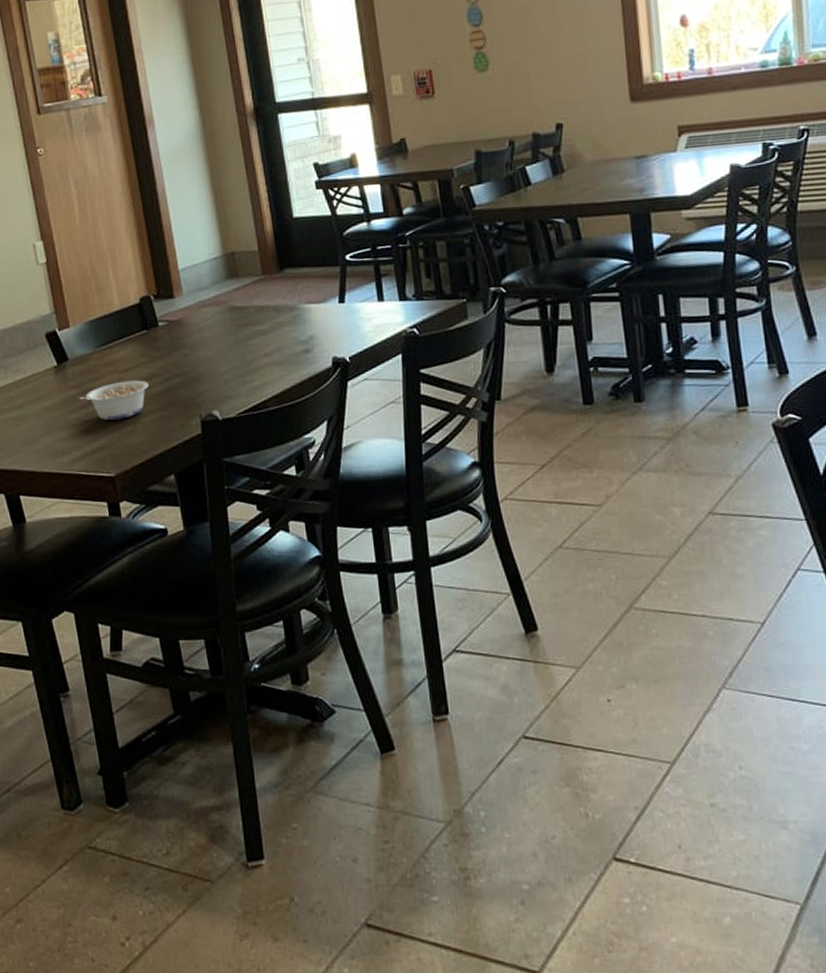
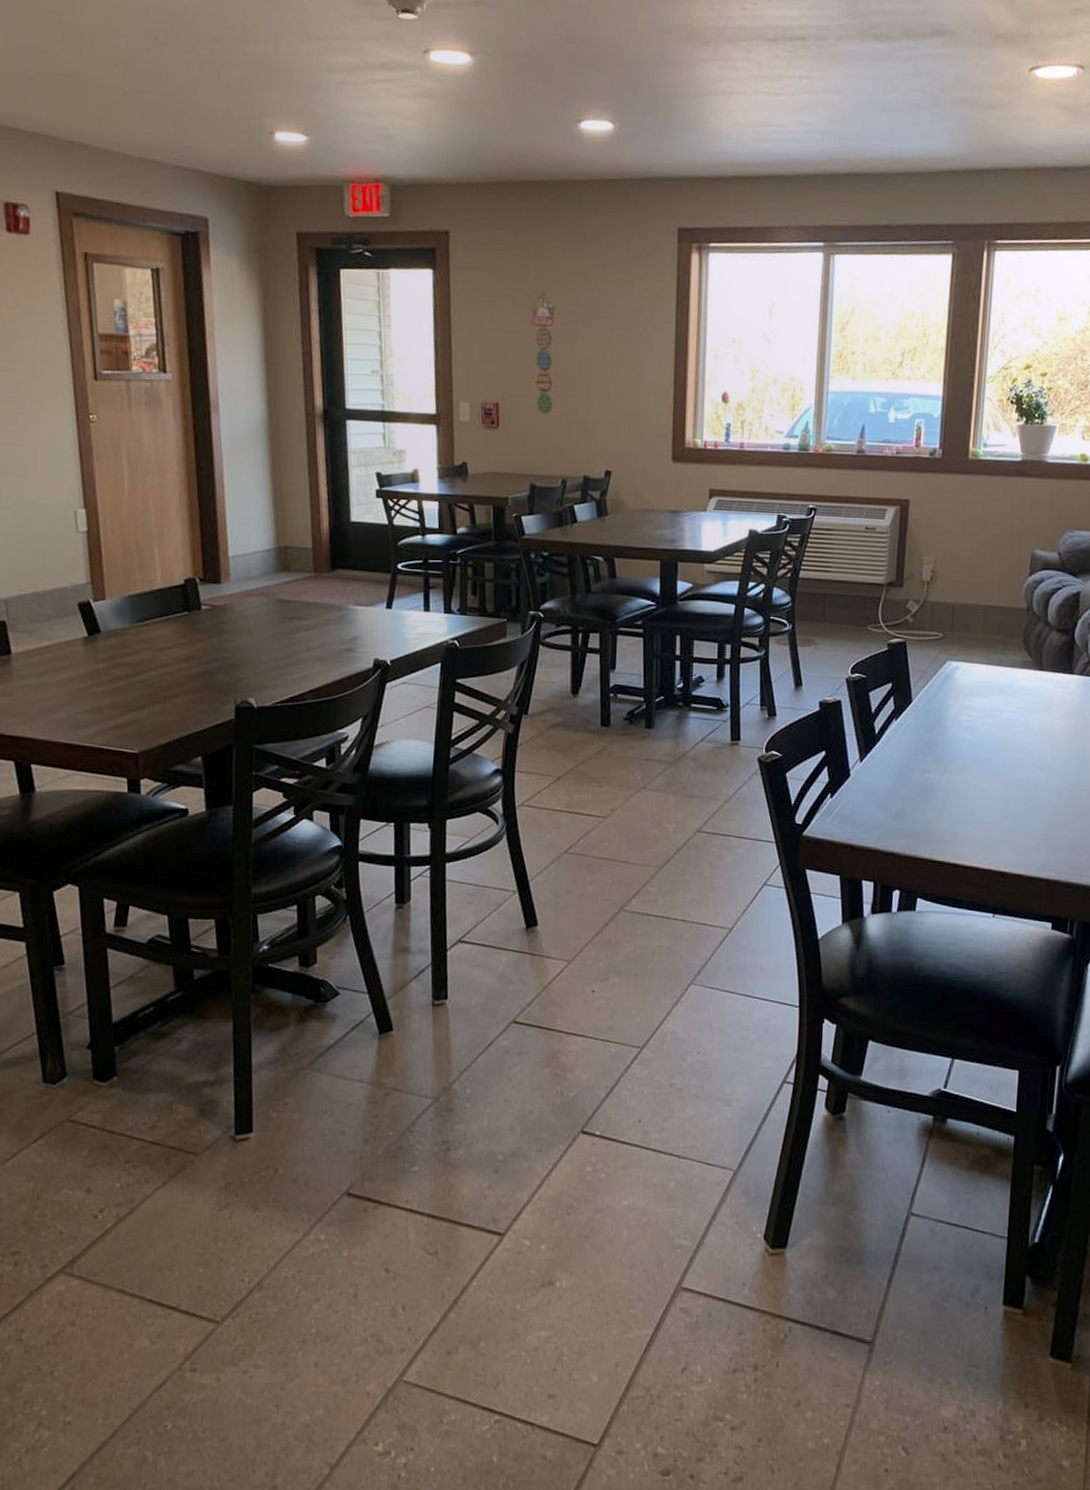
legume: present [78,380,148,420] -> none [107,659,184,697]

